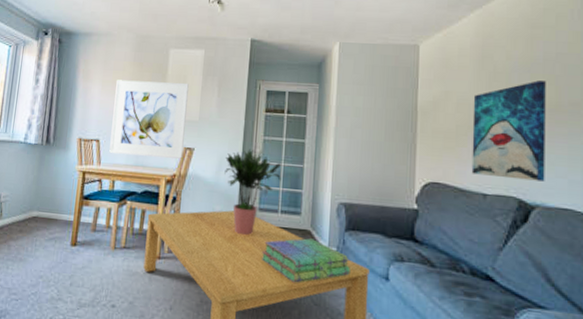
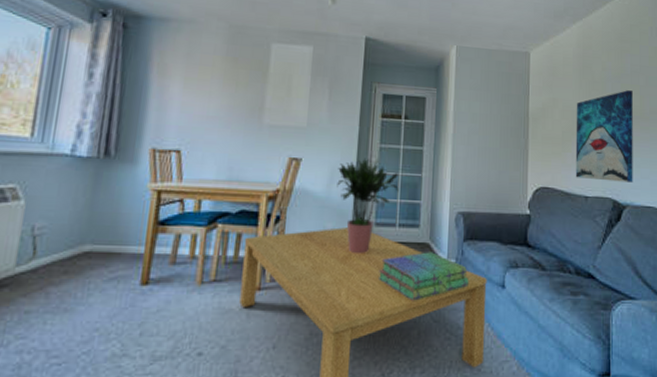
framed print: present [109,80,189,160] -> none [194,77,295,173]

